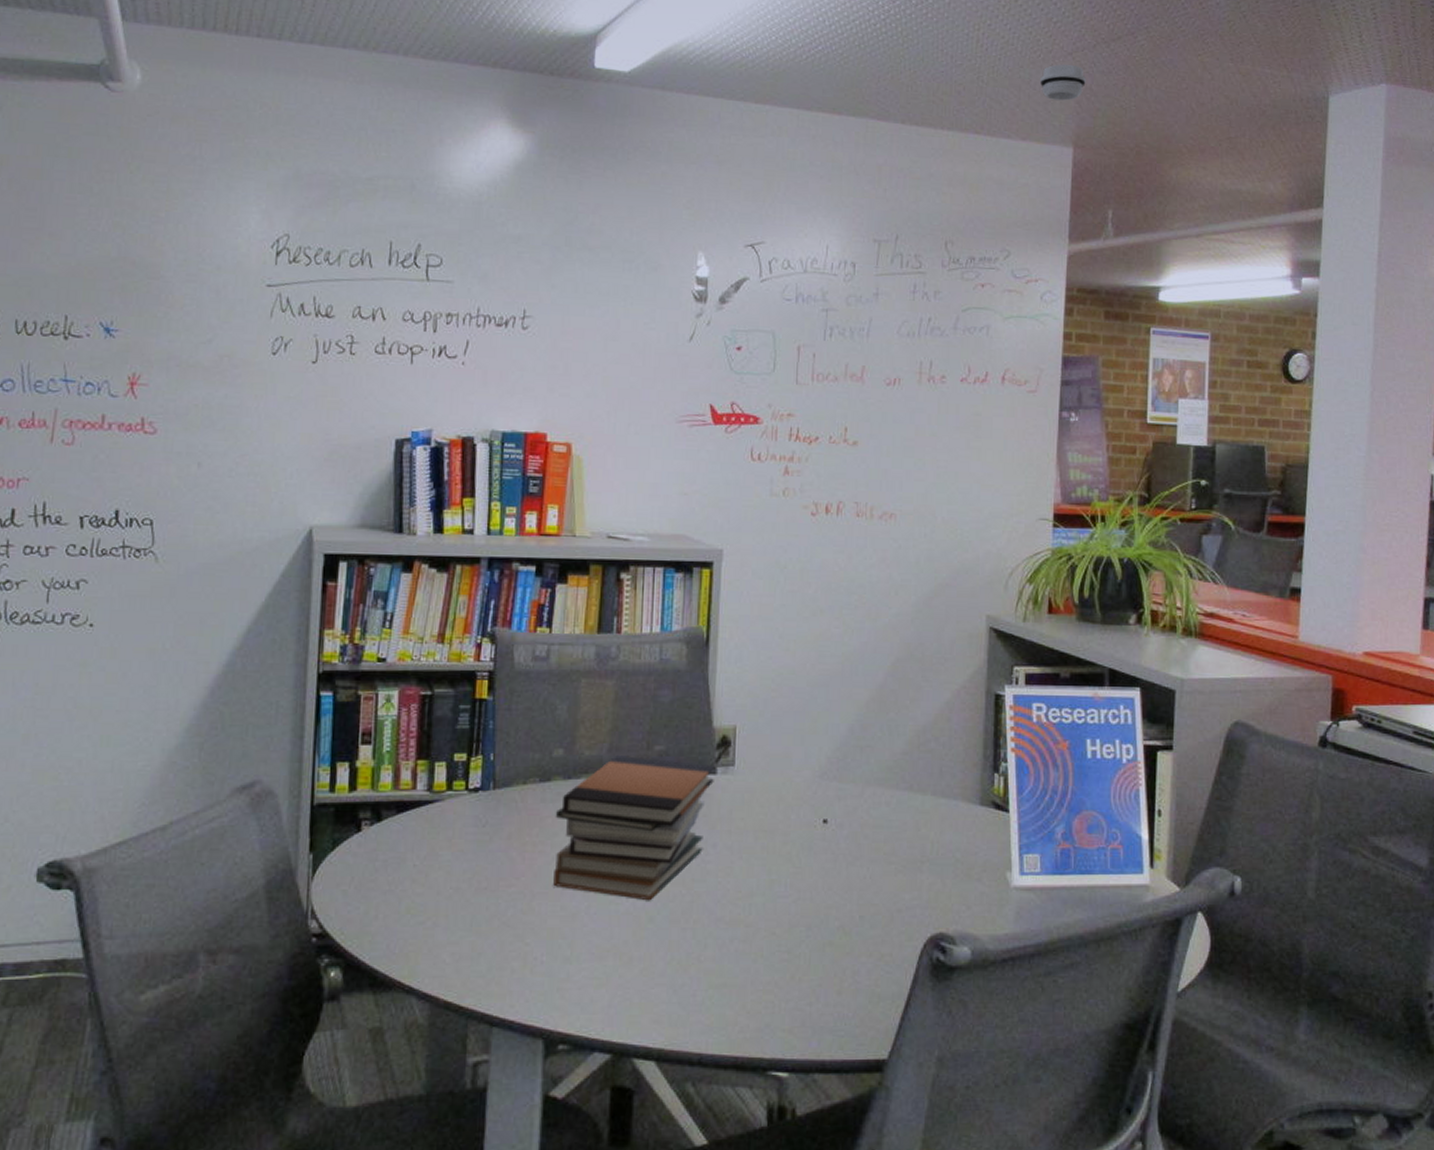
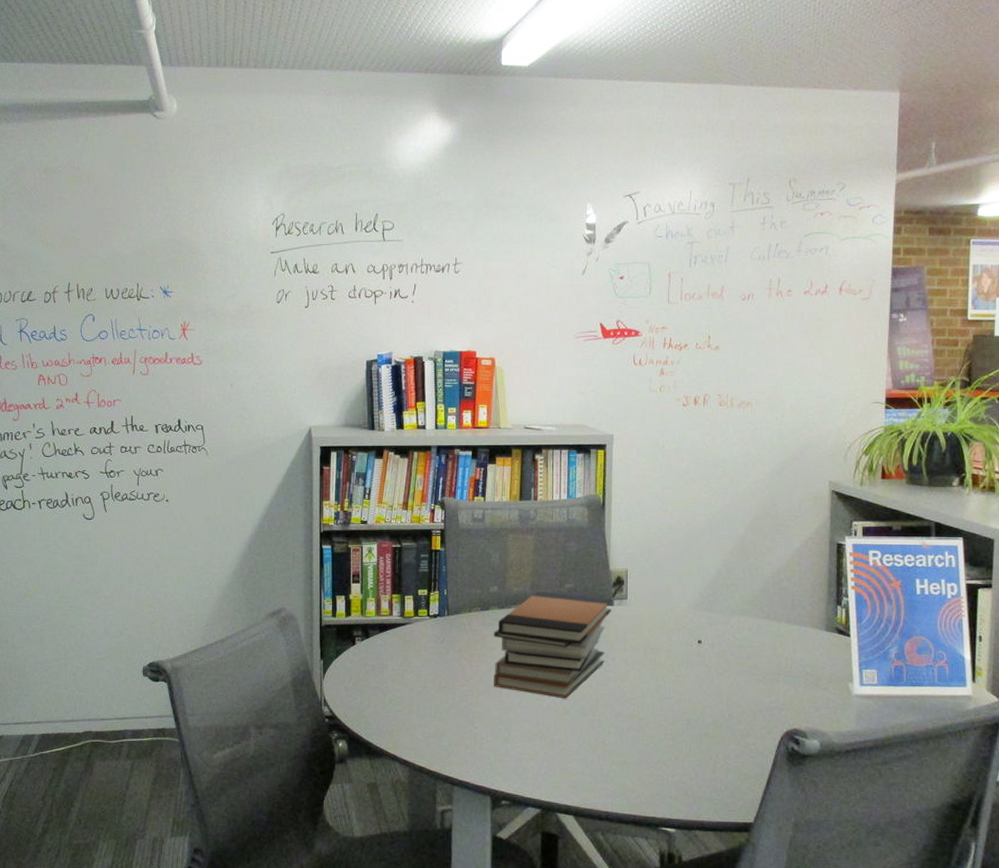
smoke detector: present [1039,64,1086,101] -> none [869,21,911,53]

